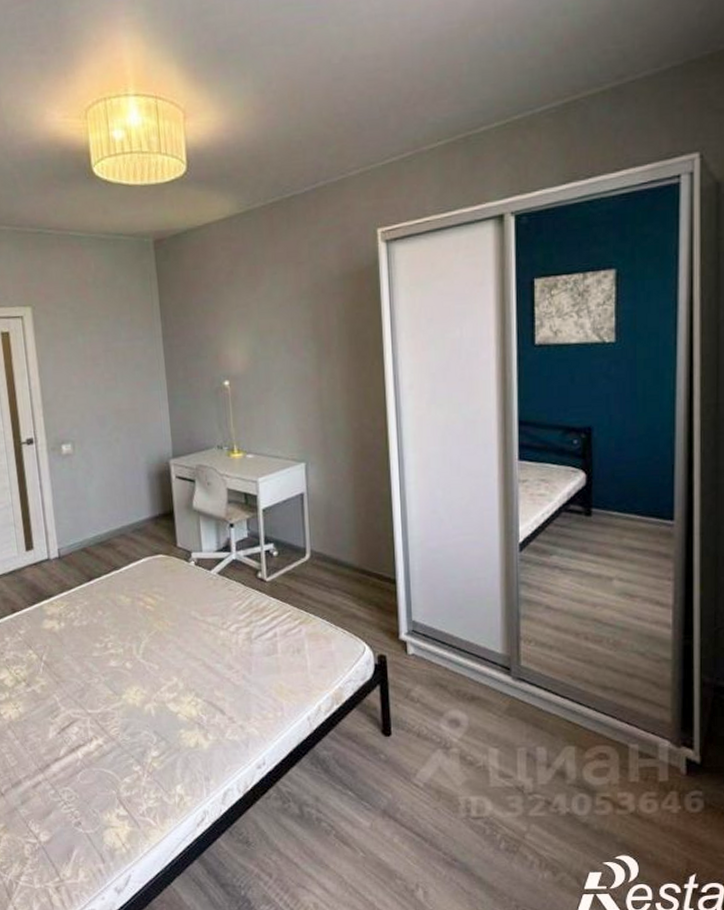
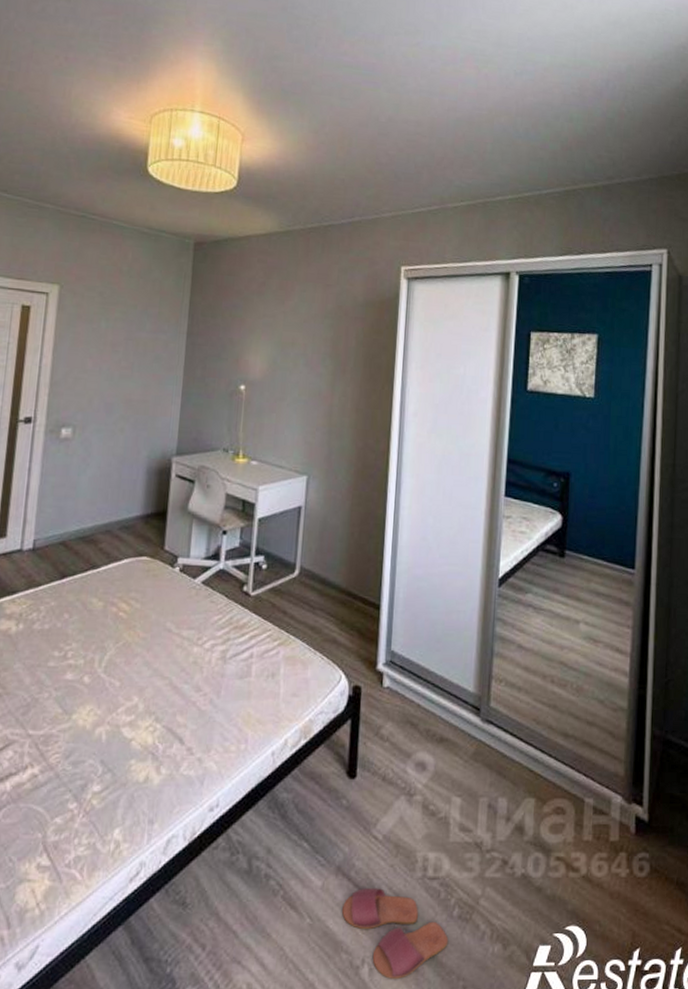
slippers: none [392,827,498,900] -> present [342,888,449,979]

